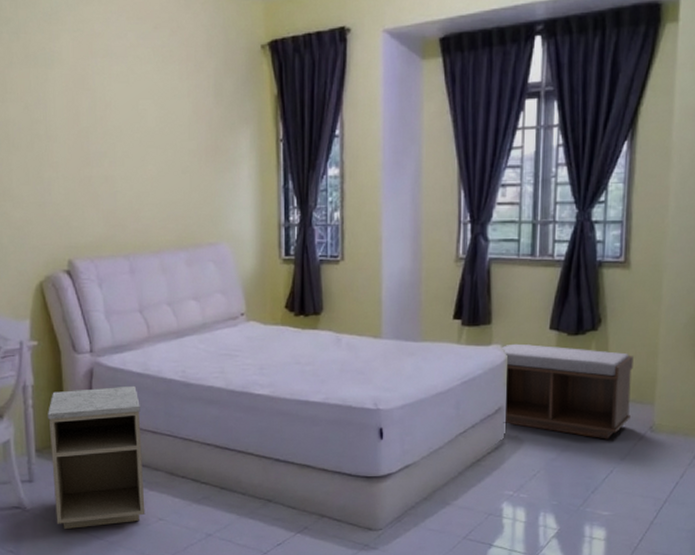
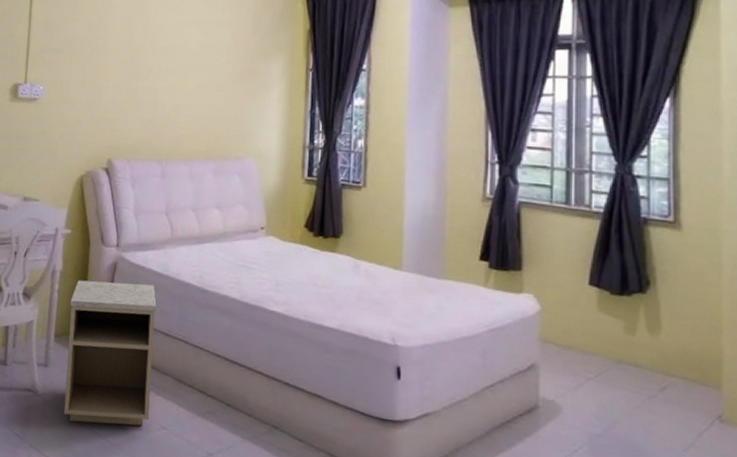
bench: present [500,343,634,440] -> none [532,294,692,423]

